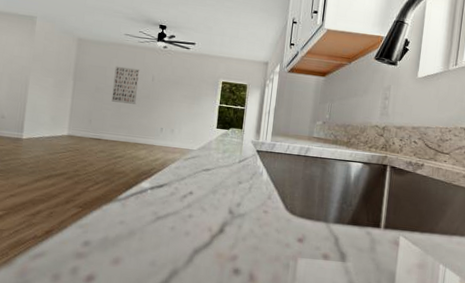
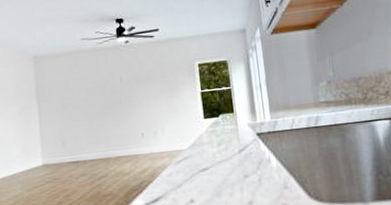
wall art: present [111,66,140,105] -> none [78,73,109,116]

